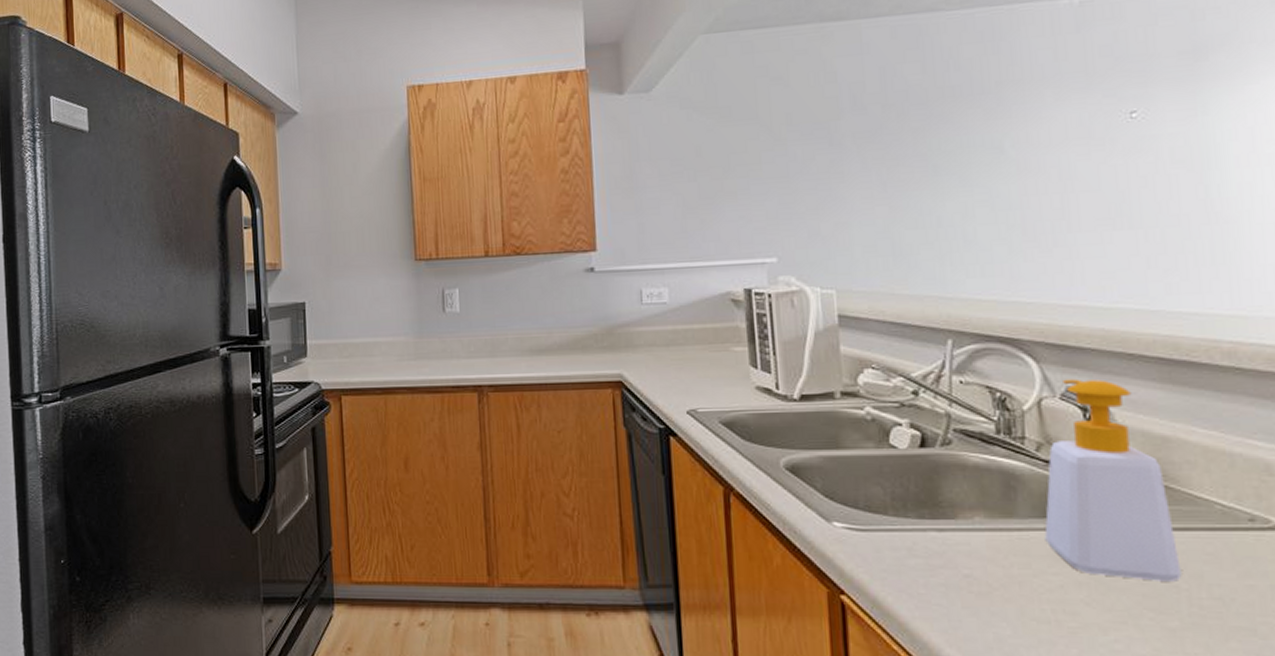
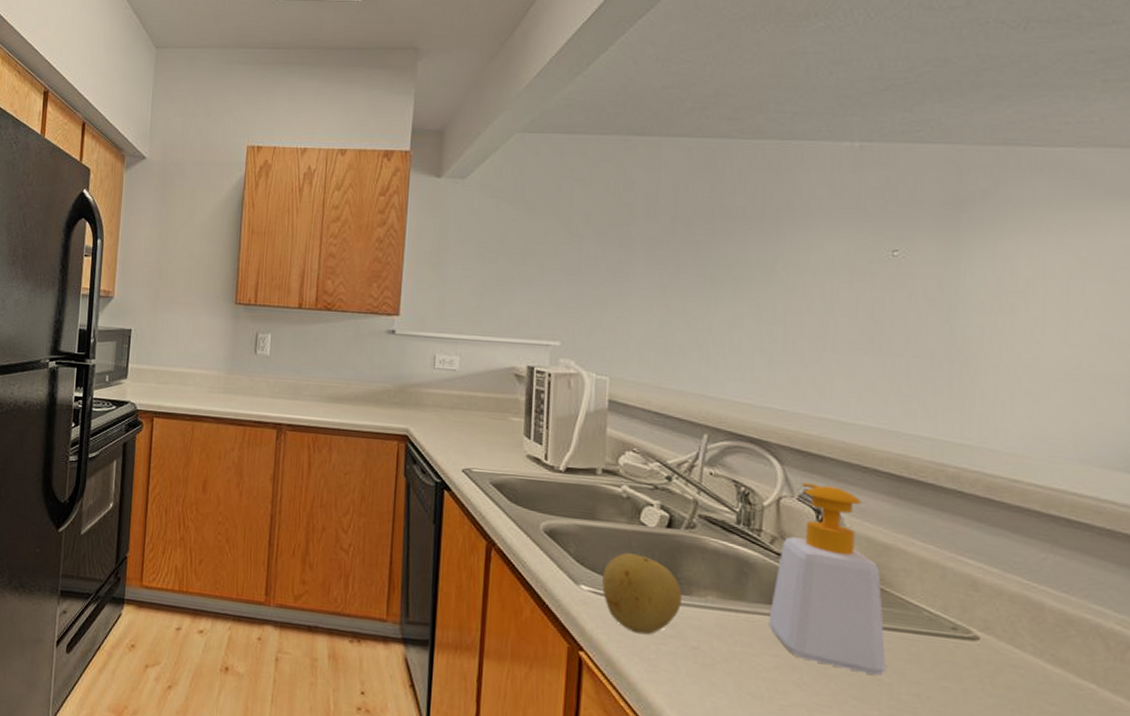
fruit: none [856,481,947,568] -> present [602,553,682,635]

